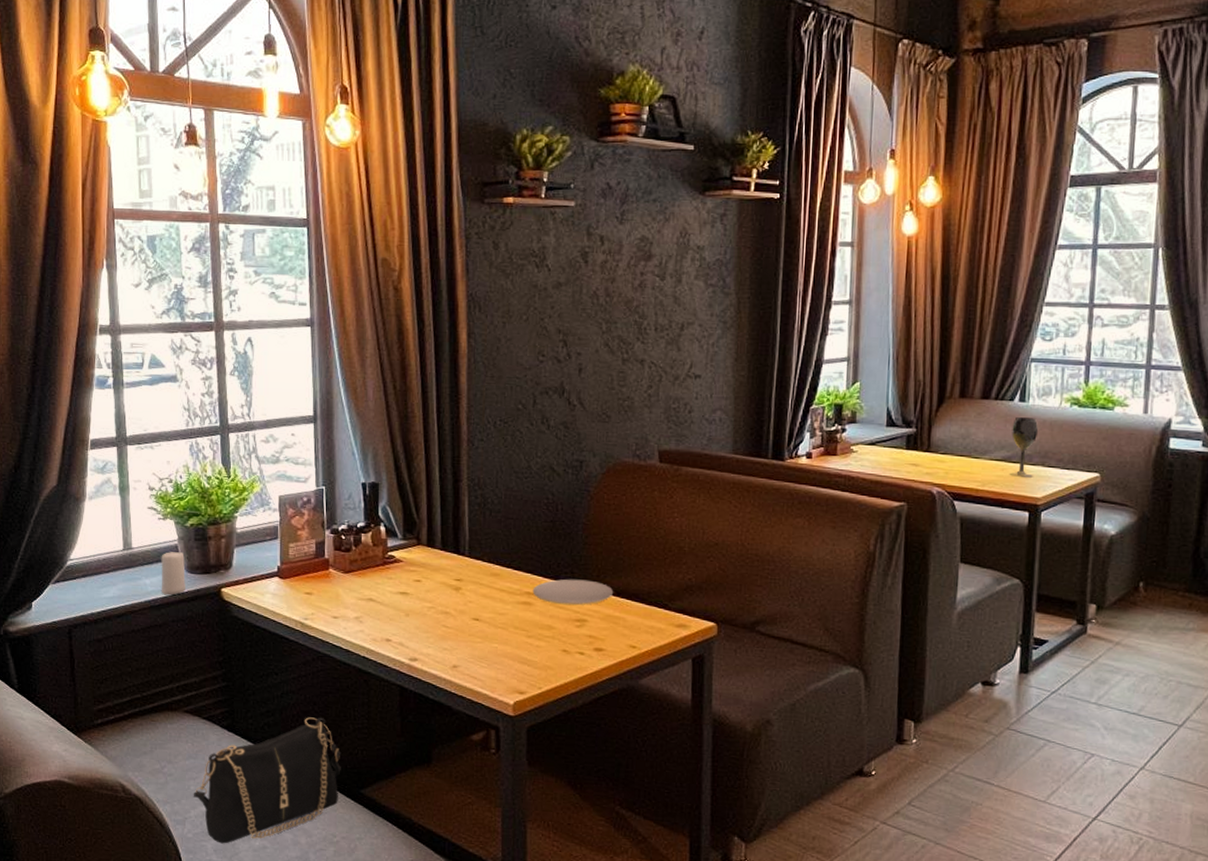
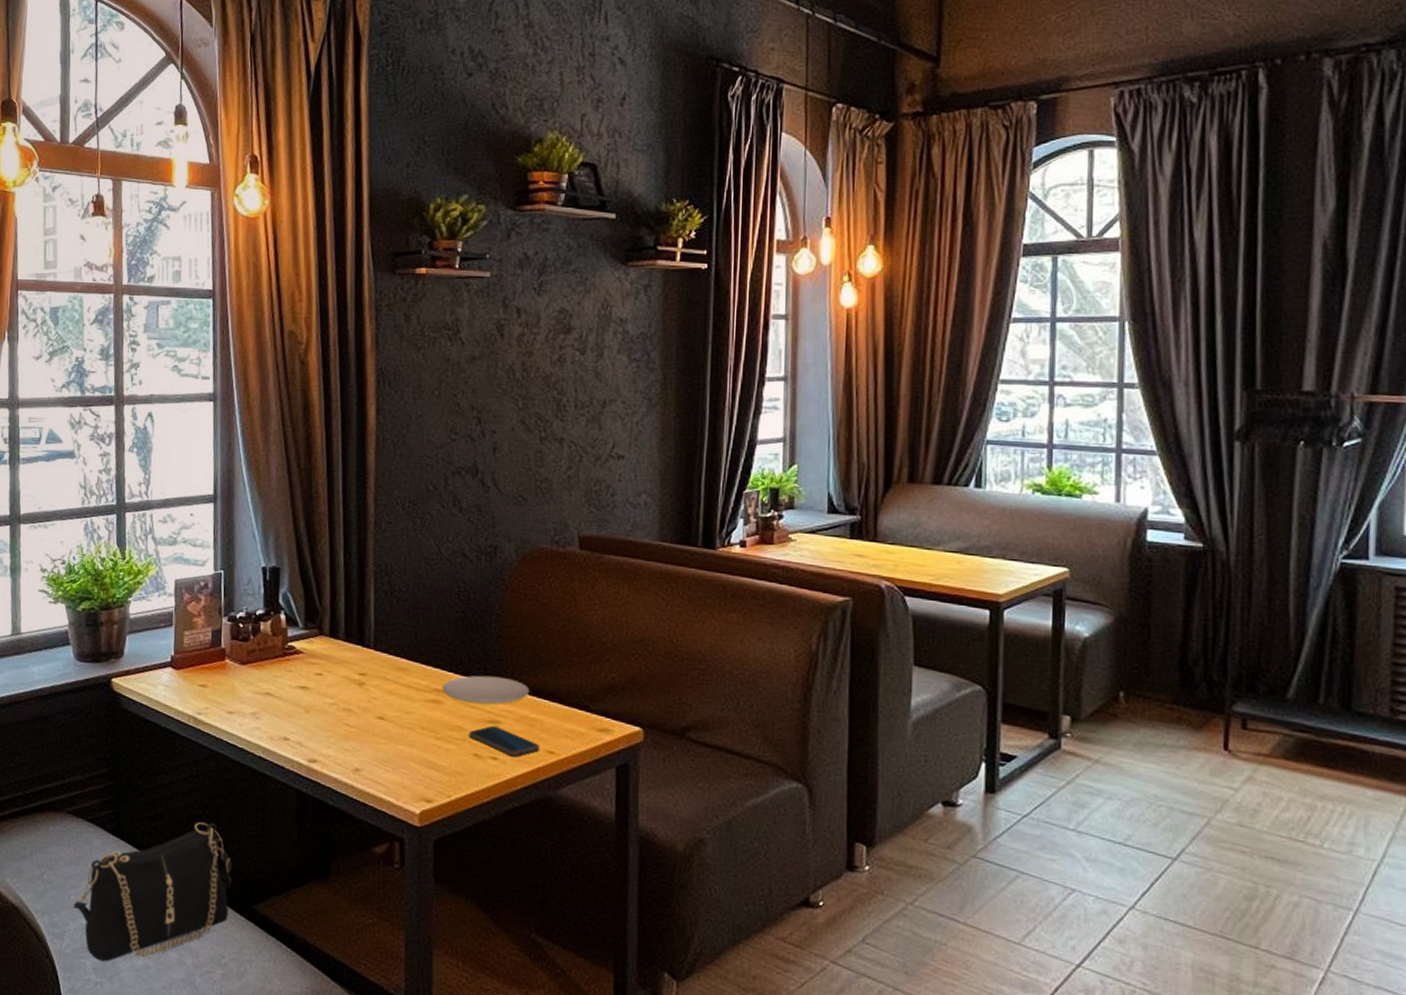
candle: present [161,552,186,595] -> none [48,638,75,685]
smartphone: none [557,624,624,652] -> present [468,725,541,757]
wine glass: present [1009,417,1039,477] -> none [966,505,998,572]

